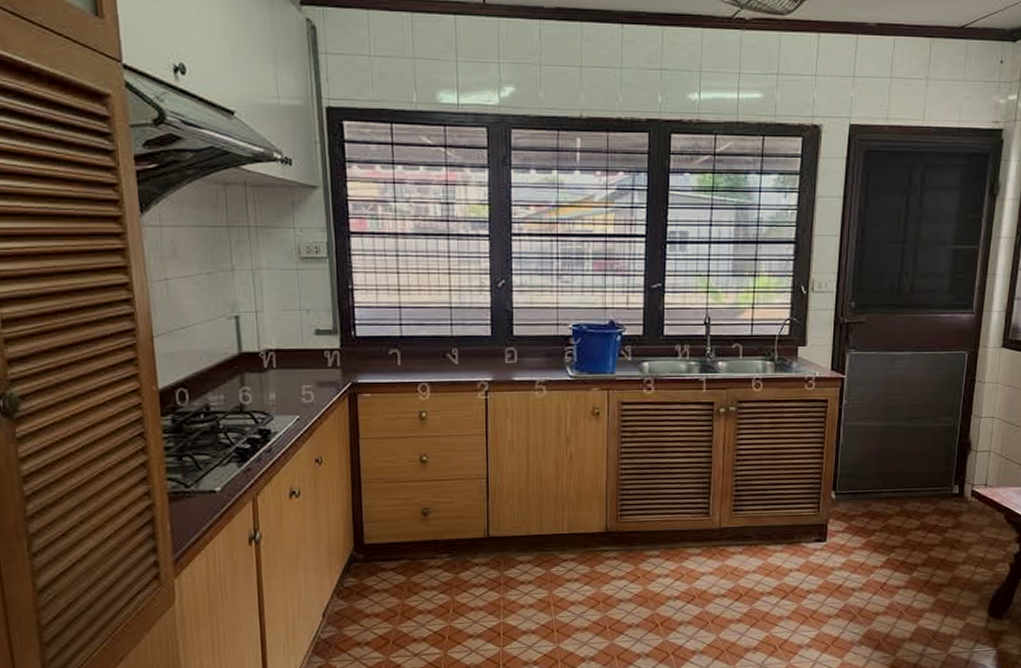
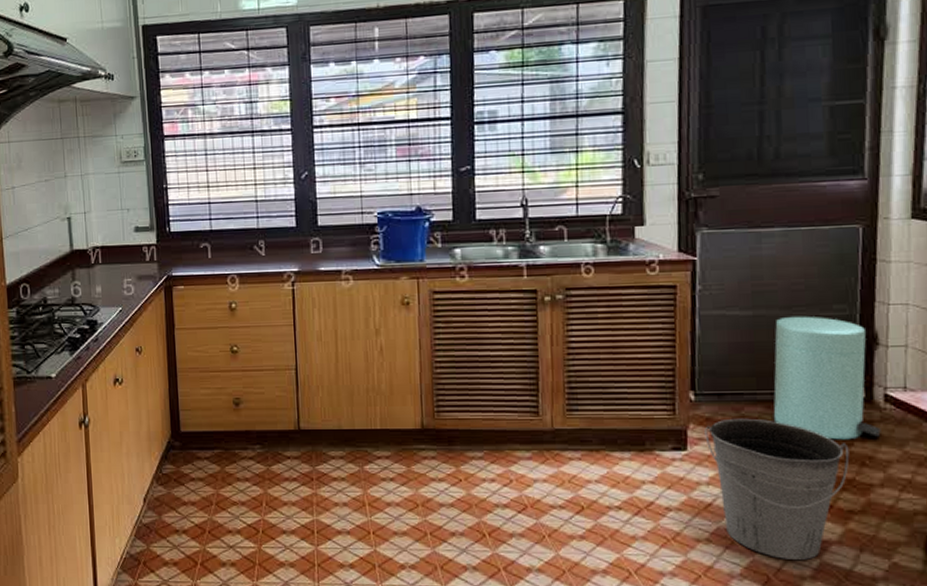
bucket: none [841,512,944,627] -> present [704,418,850,560]
trash can: none [893,426,967,528] -> present [773,316,881,440]

